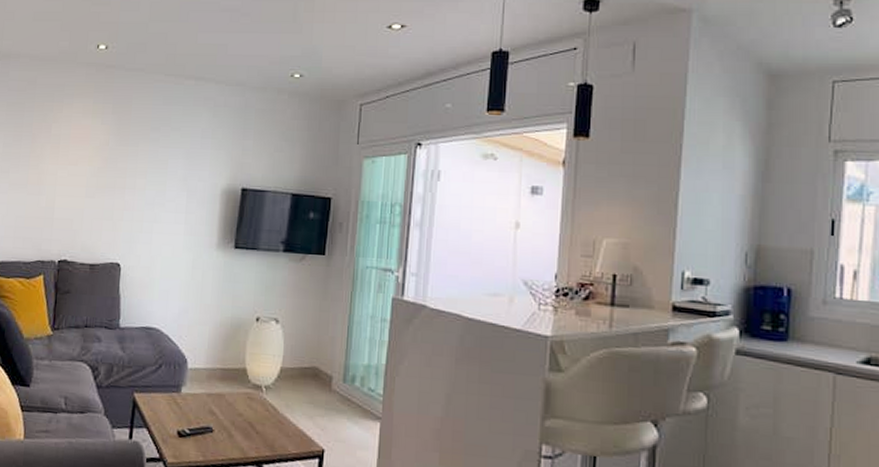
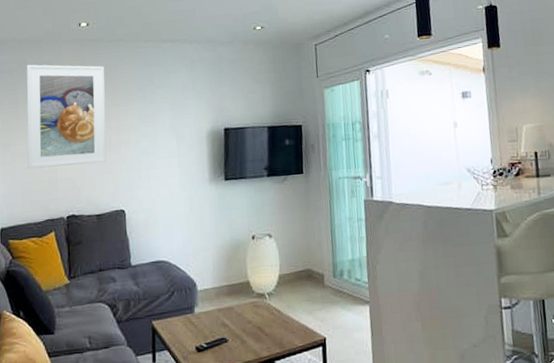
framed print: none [24,84,119,207] -> present [26,64,107,169]

